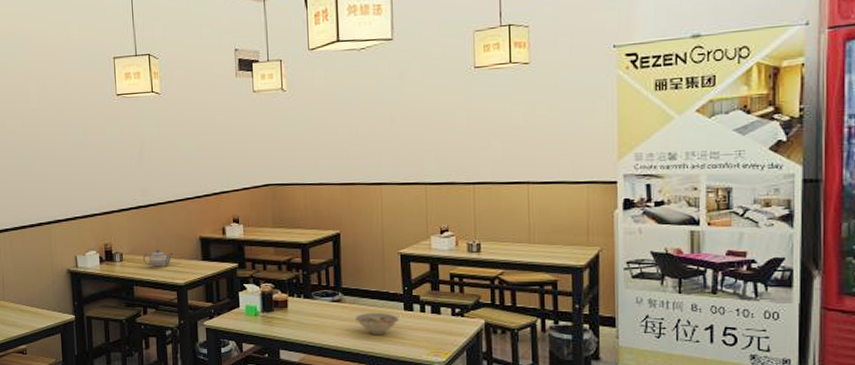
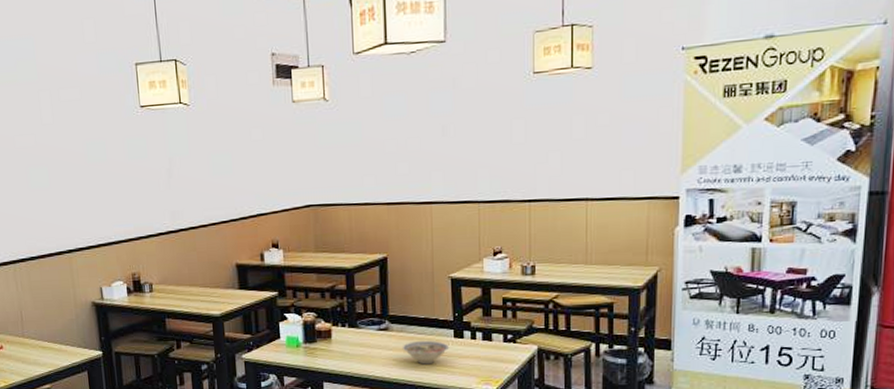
teapot: present [142,249,174,269] -> none [174,278,208,300]

